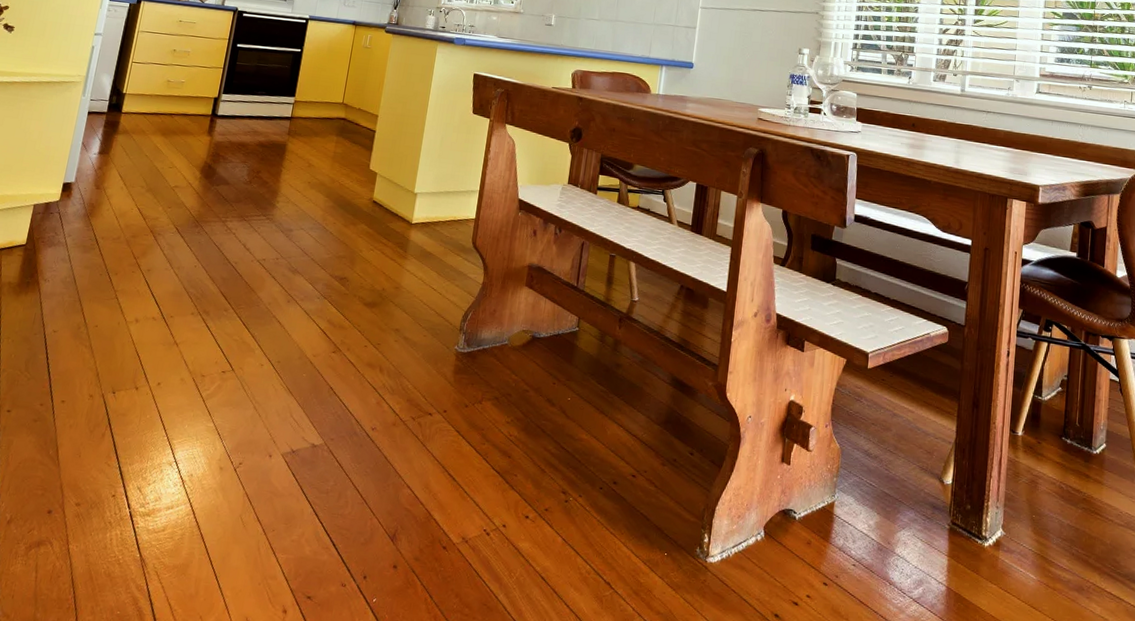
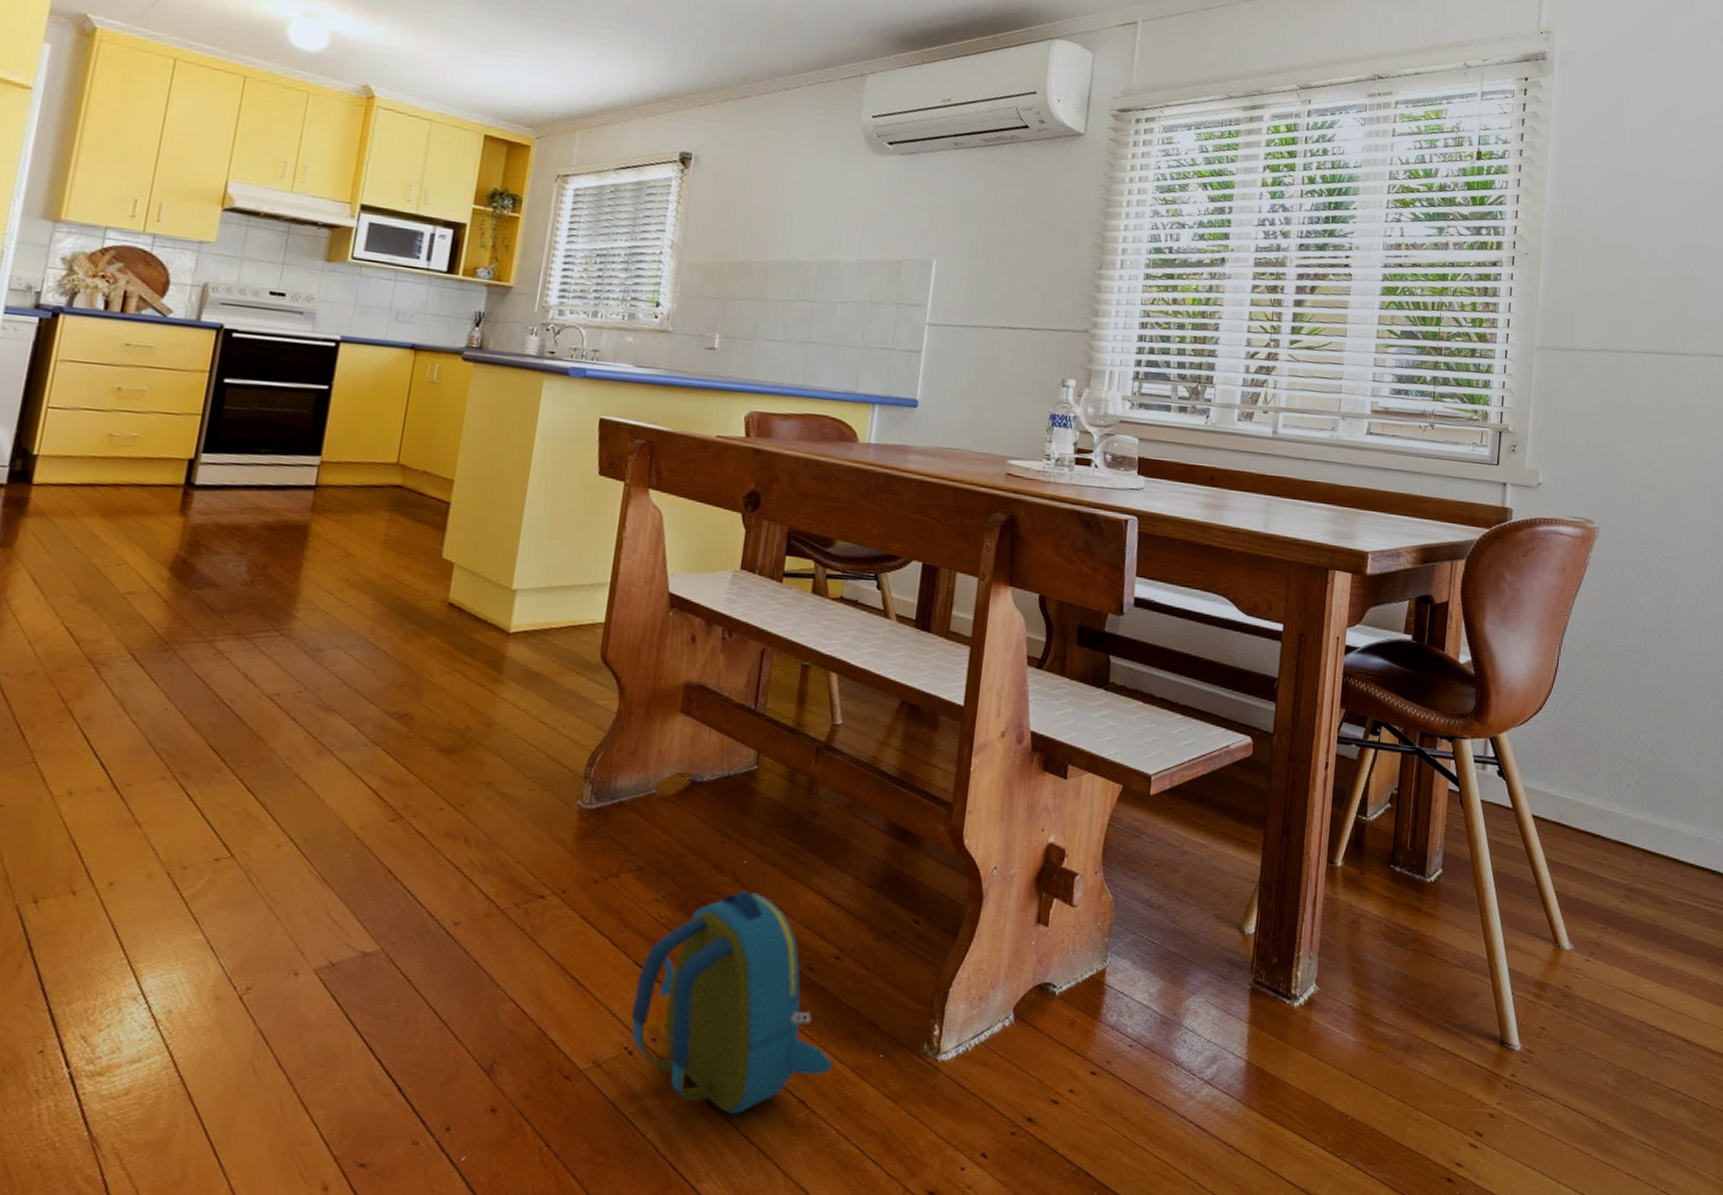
backpack: none [488,419,630,588] -> present [630,889,833,1114]

